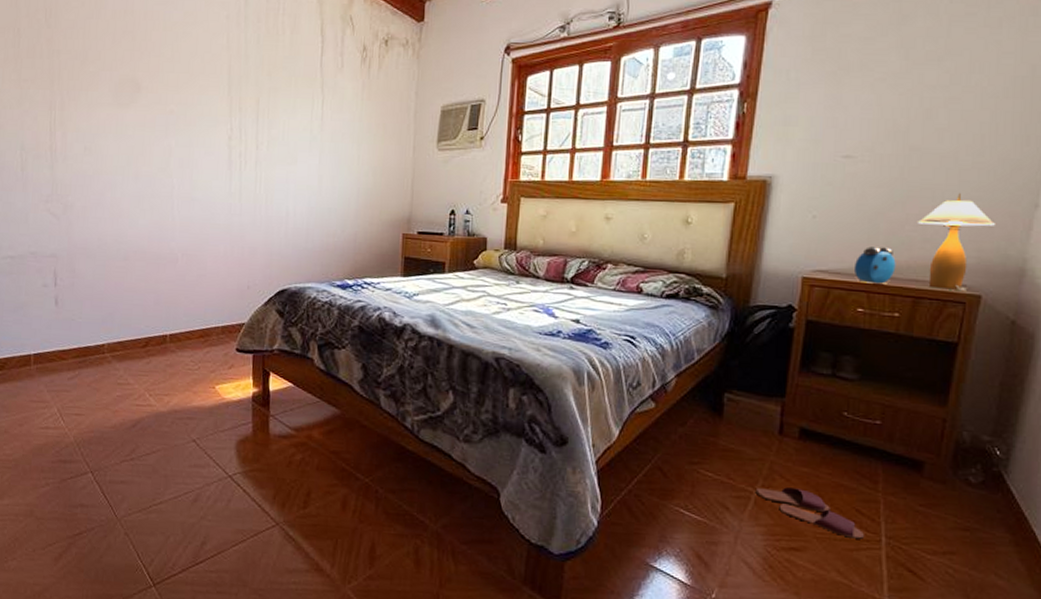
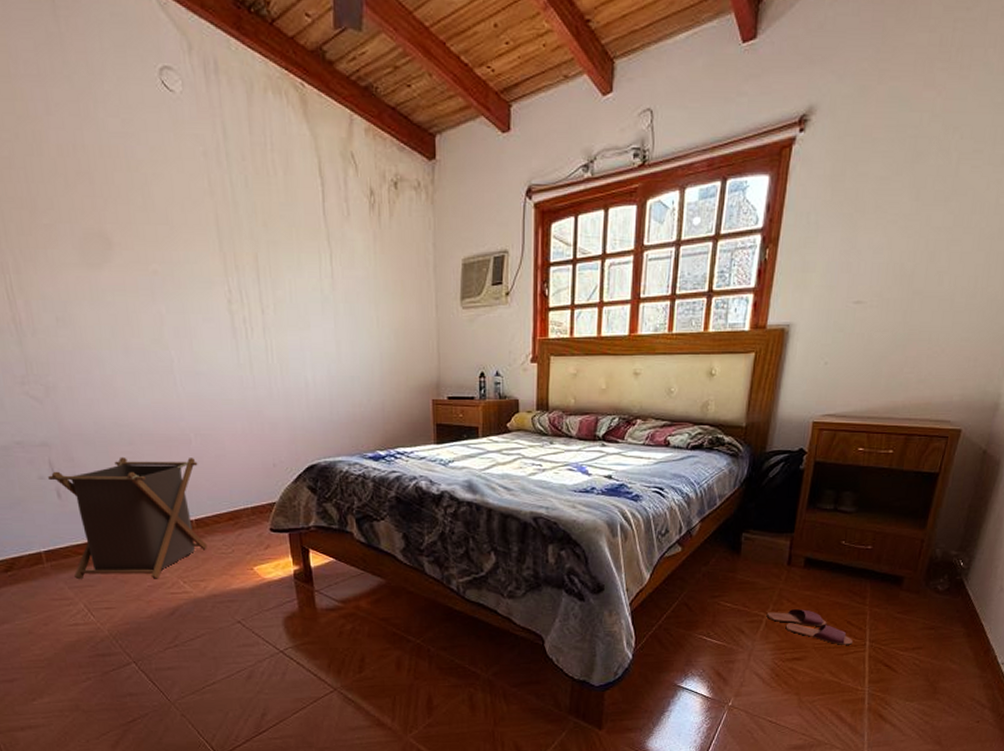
laundry basket: none [51,271,180,390] -> present [48,456,207,579]
alarm clock: present [853,246,896,284] -> none [857,390,894,424]
table lamp: present [917,193,997,292] -> none [914,335,980,427]

